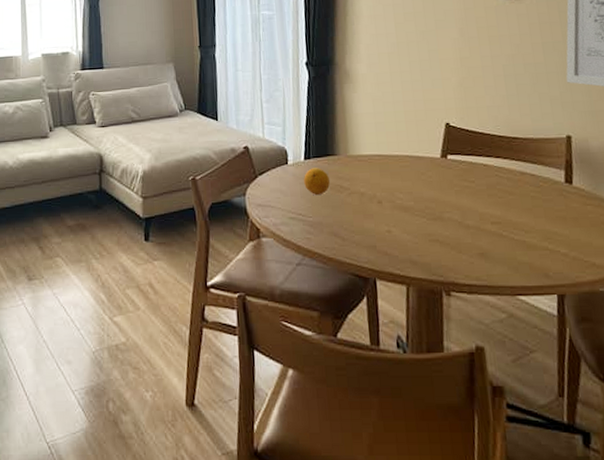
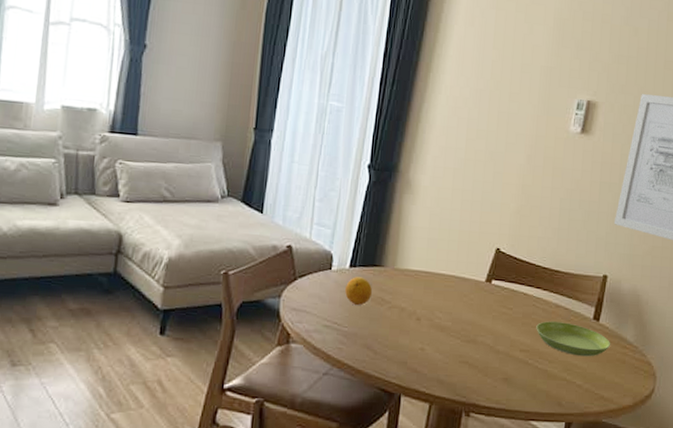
saucer: none [503,189,592,223] -> present [536,321,611,357]

